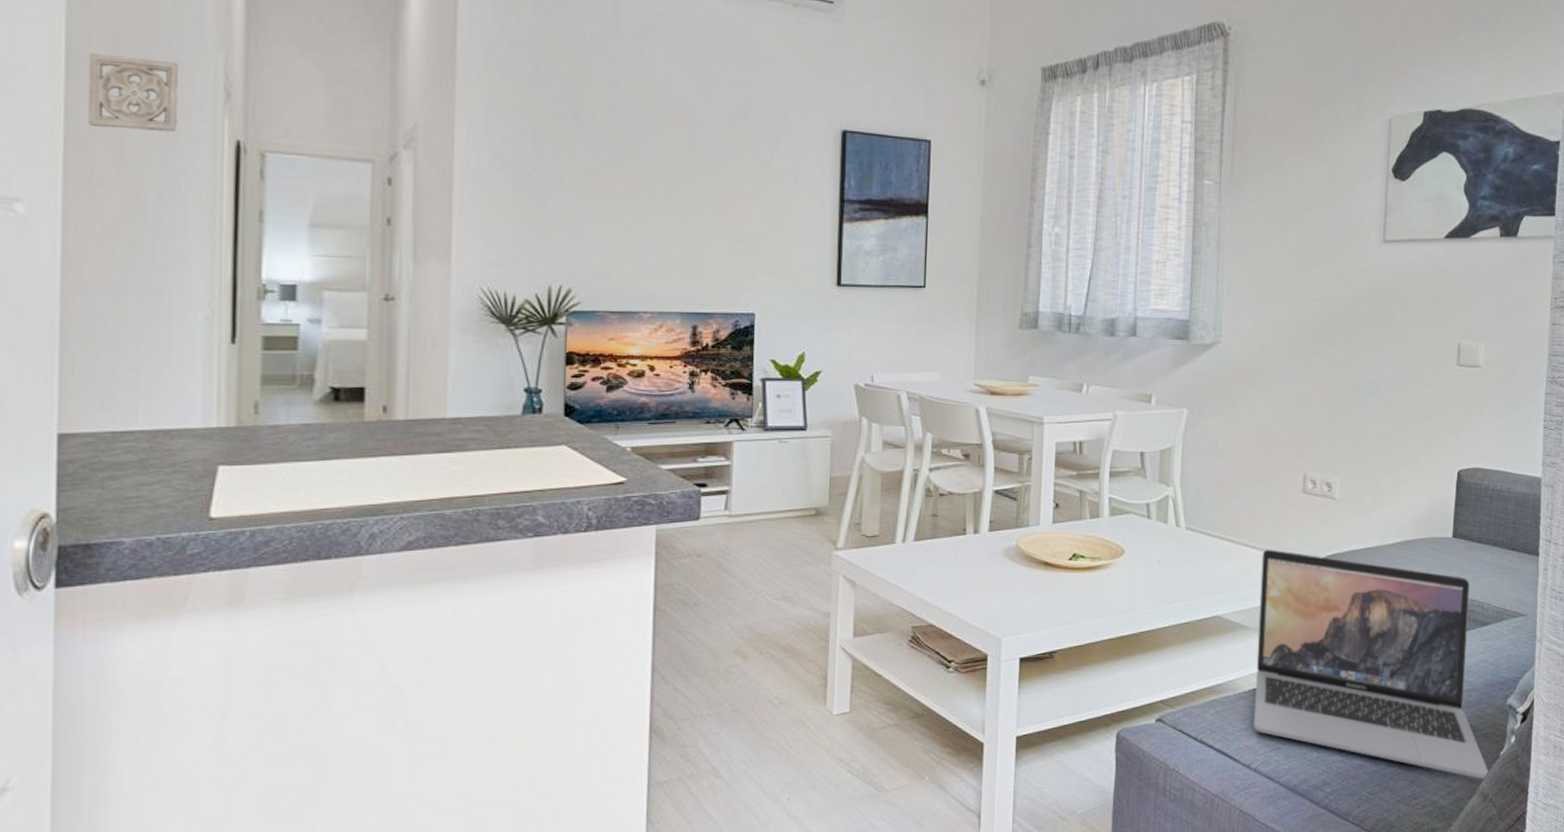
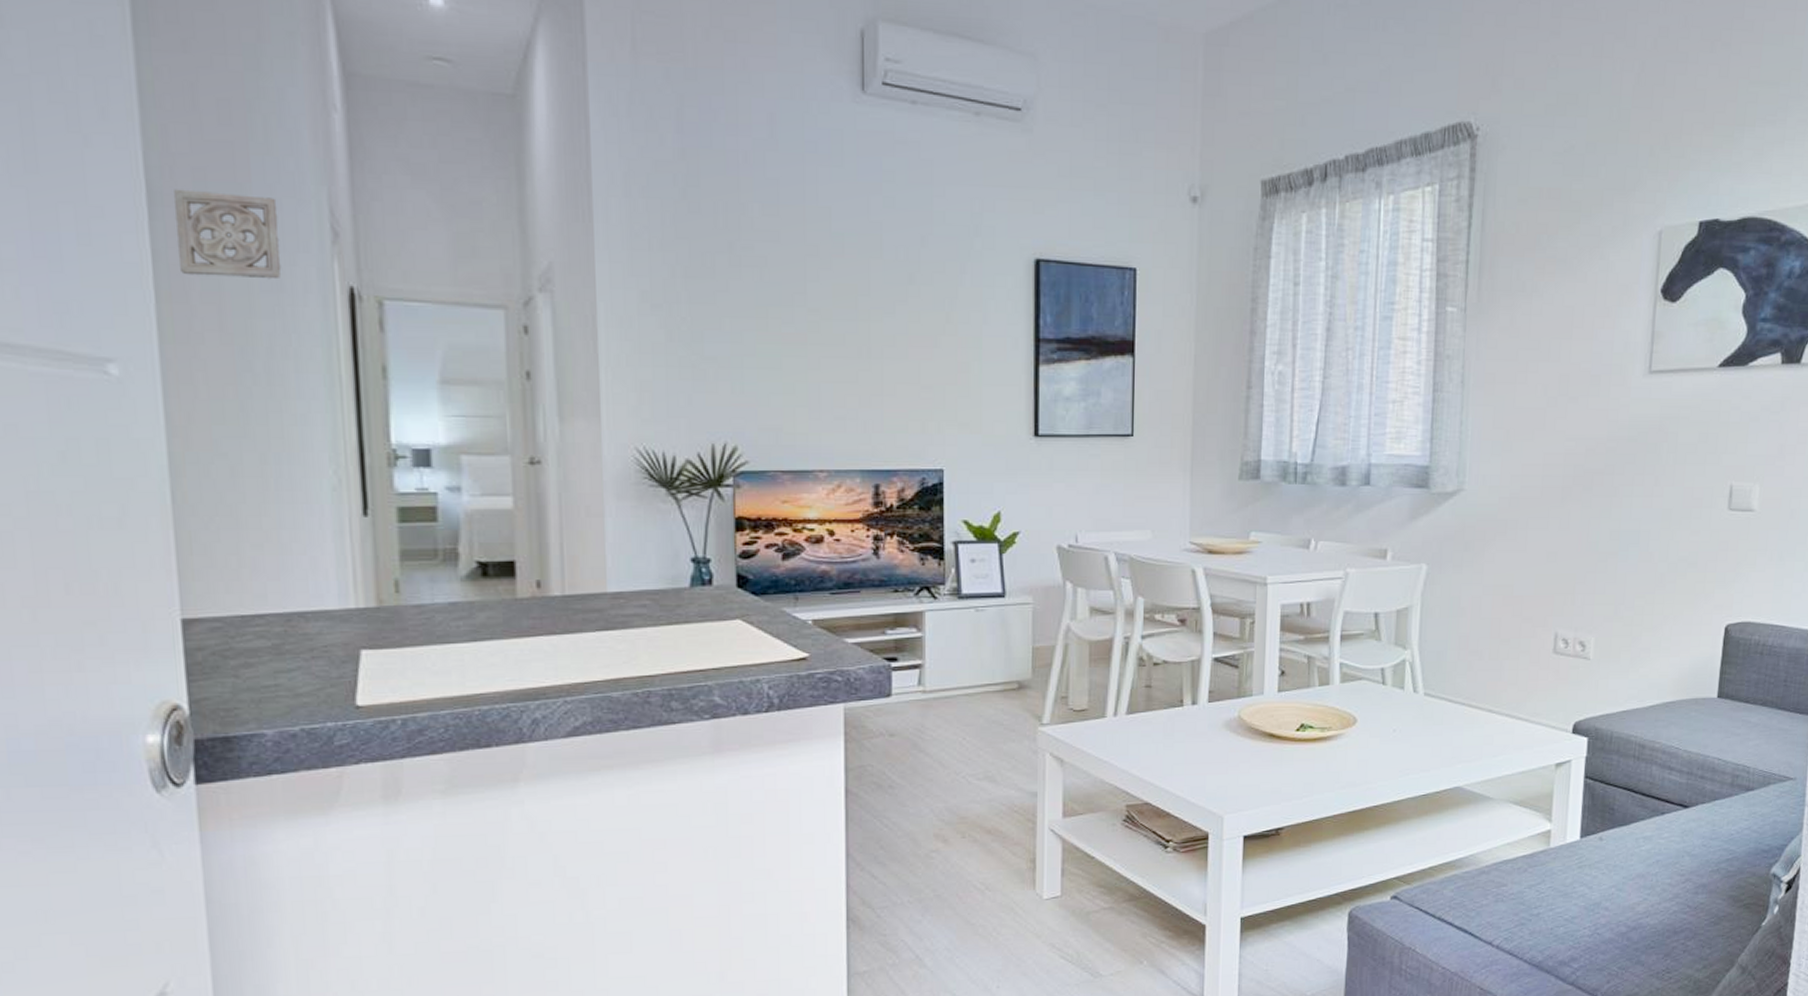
laptop: present [1253,549,1489,780] -> none [1496,714,1749,952]

